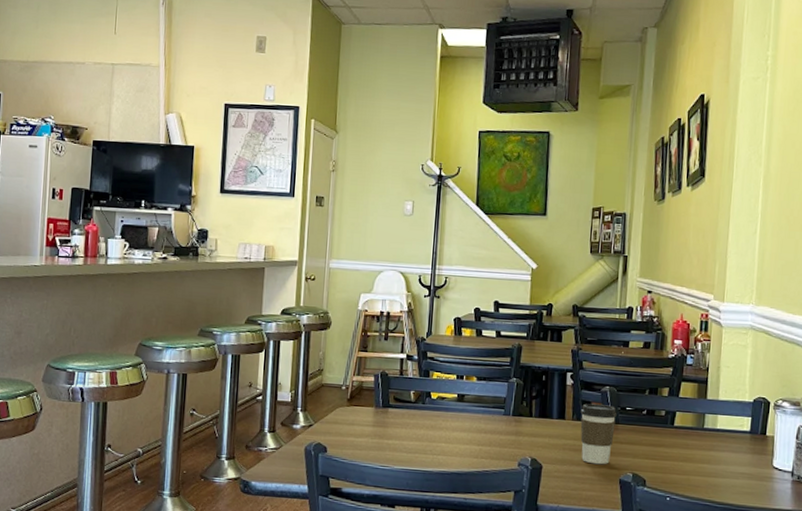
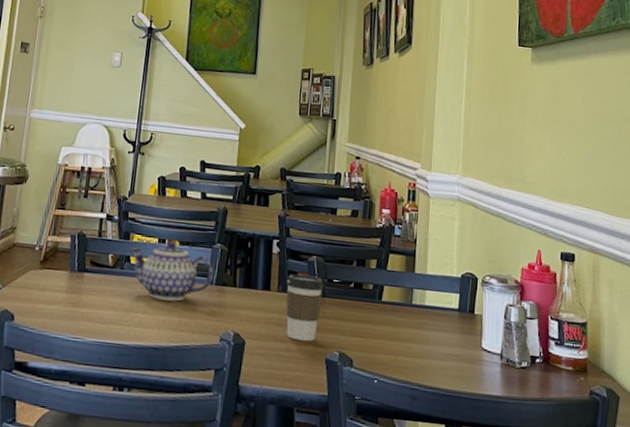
teapot: none [430,377,510,432] -> present [129,241,213,302]

